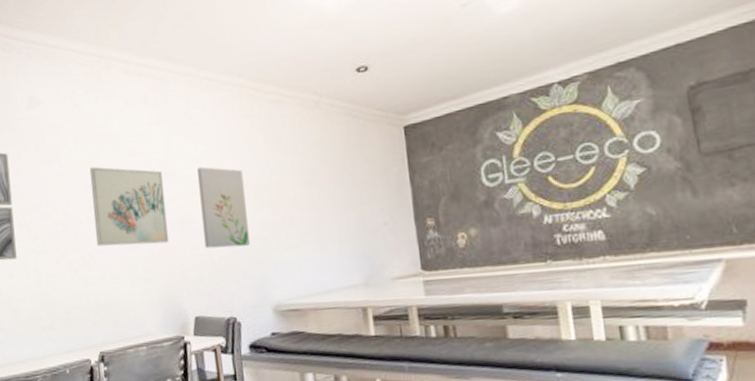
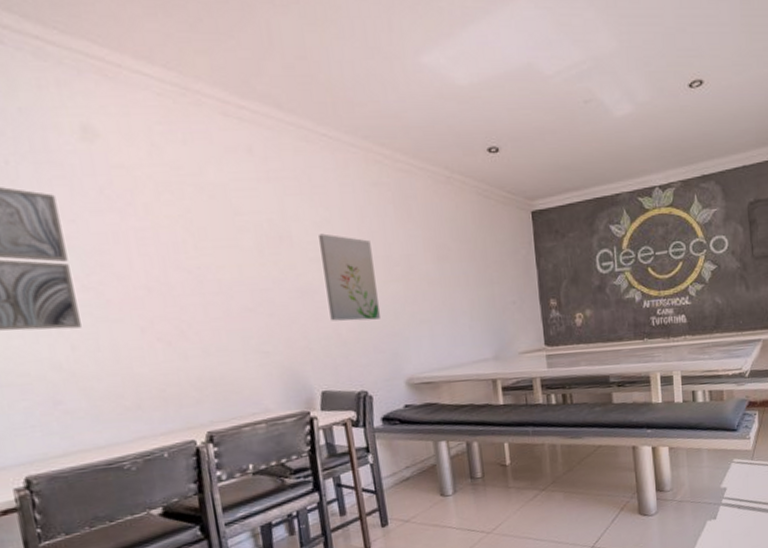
wall art: present [89,166,170,247] -> none [179,222,288,316]

